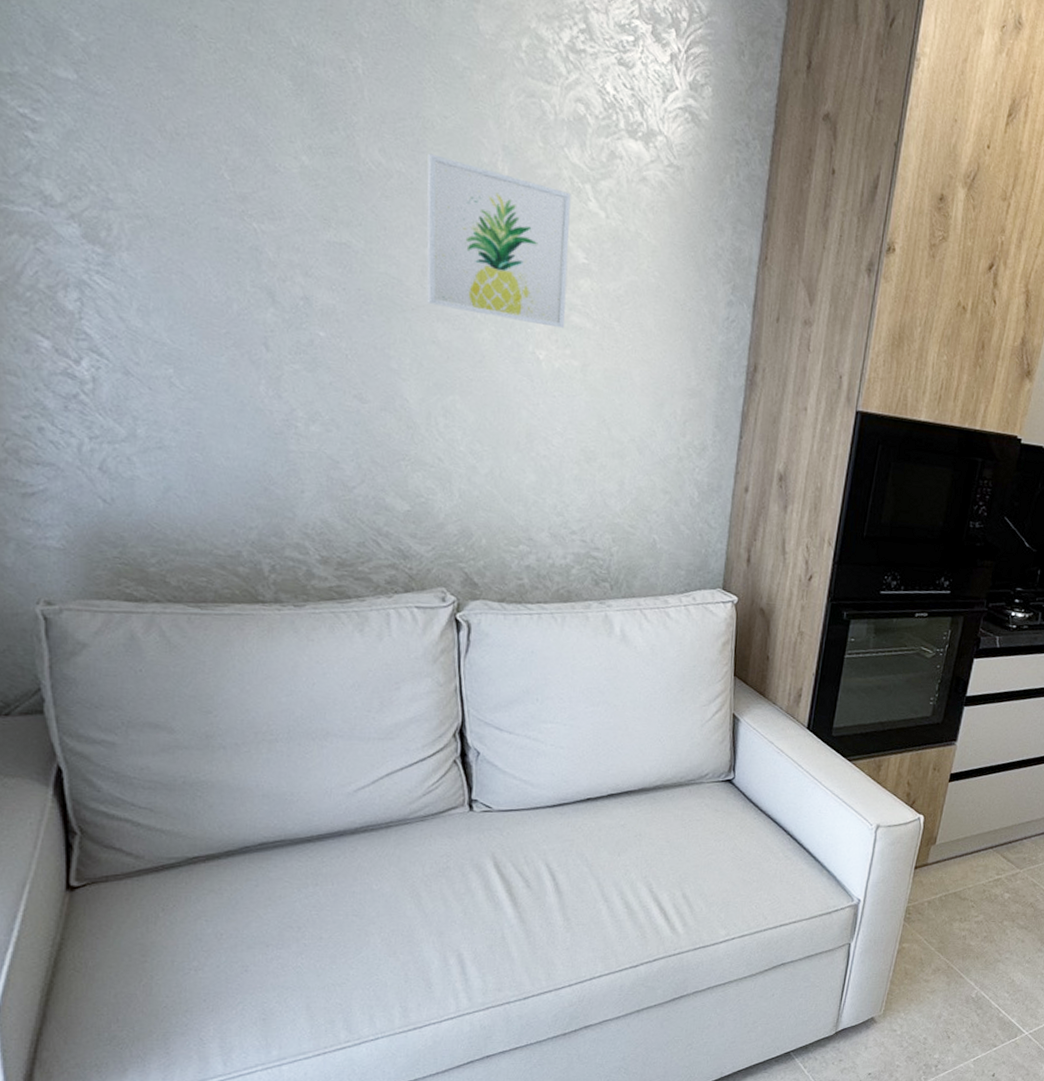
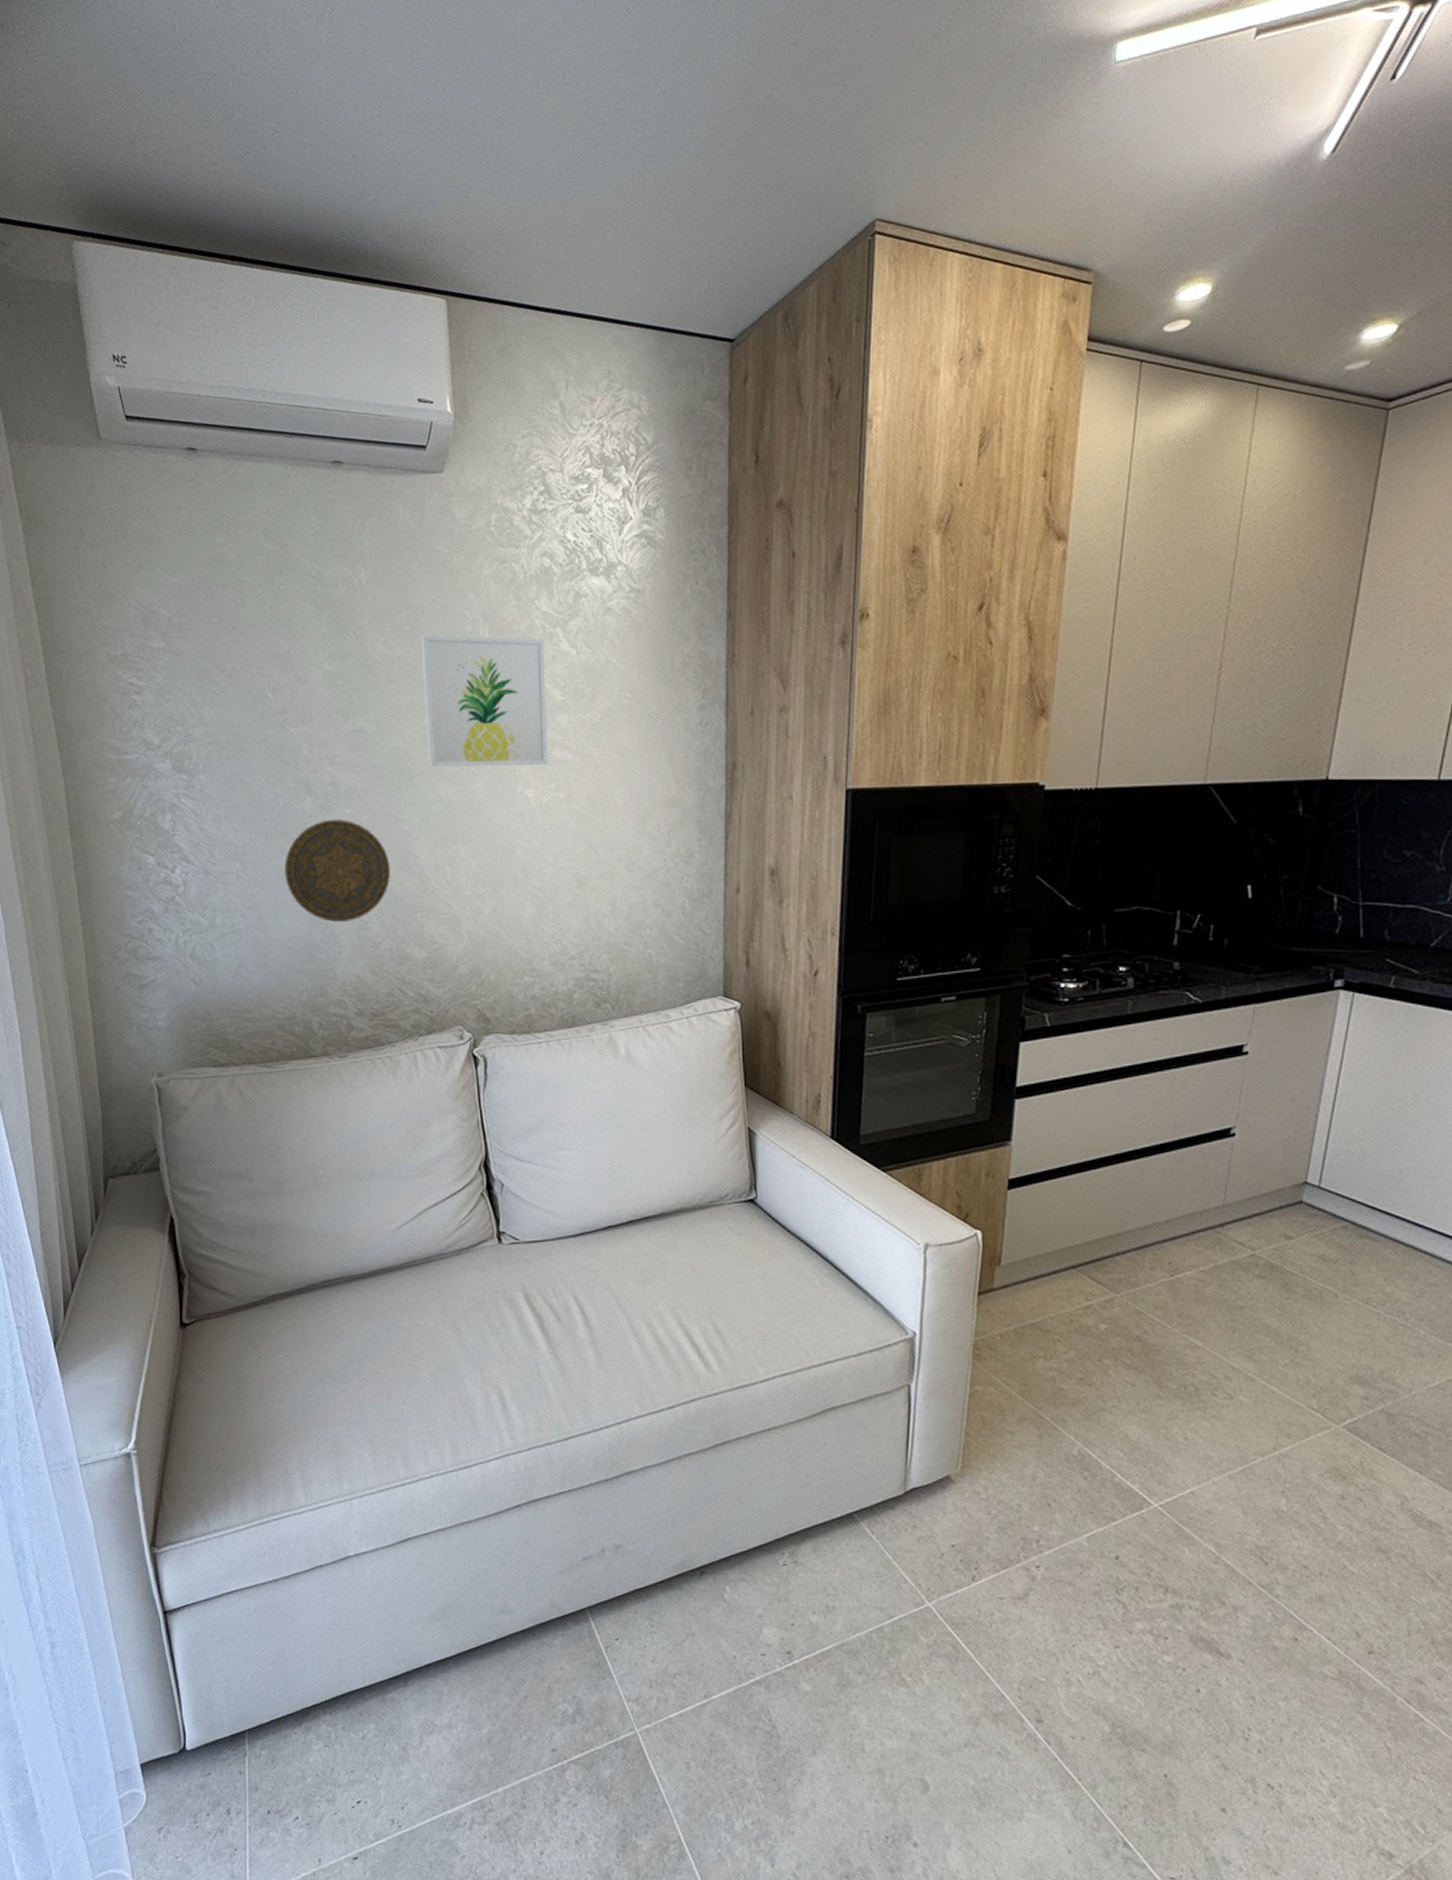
decorative plate: none [235,338,372,459] -> present [285,819,390,923]

